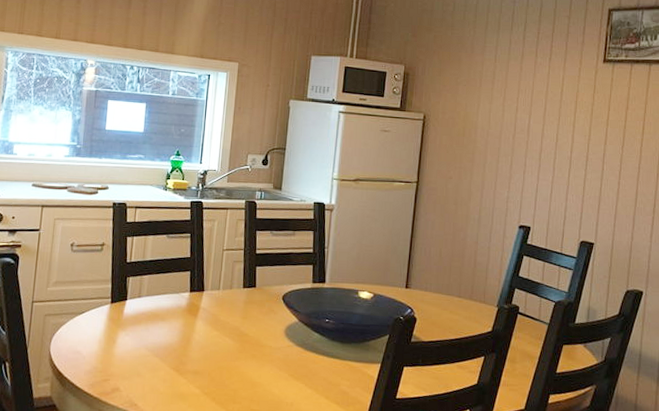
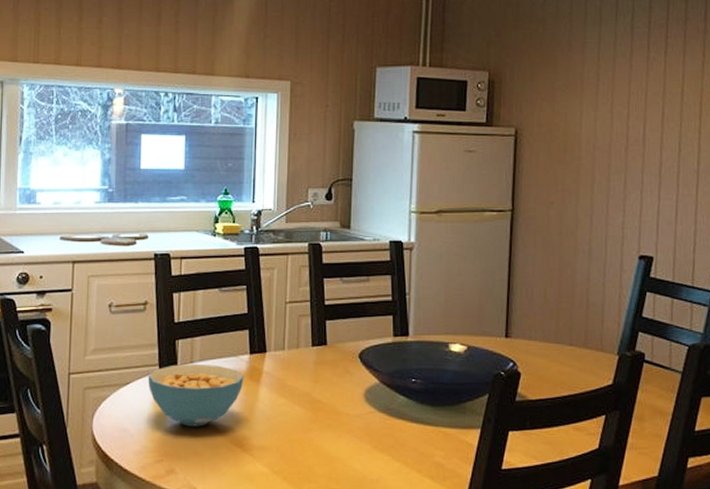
cereal bowl: none [100,298,184,352] -> present [147,363,244,427]

